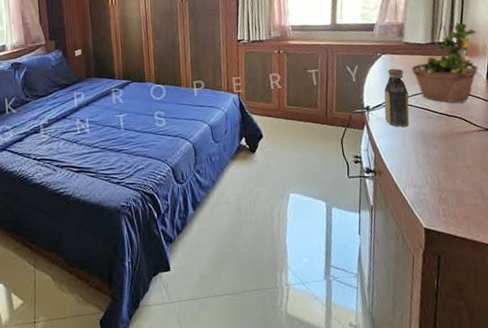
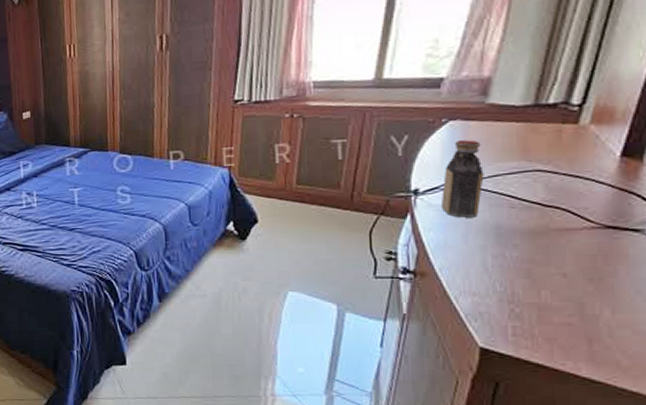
potted plant: present [410,21,479,104] -> none [492,73,617,190]

